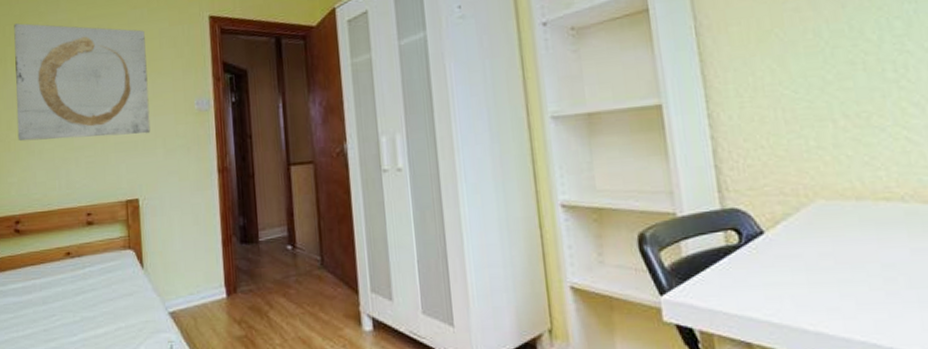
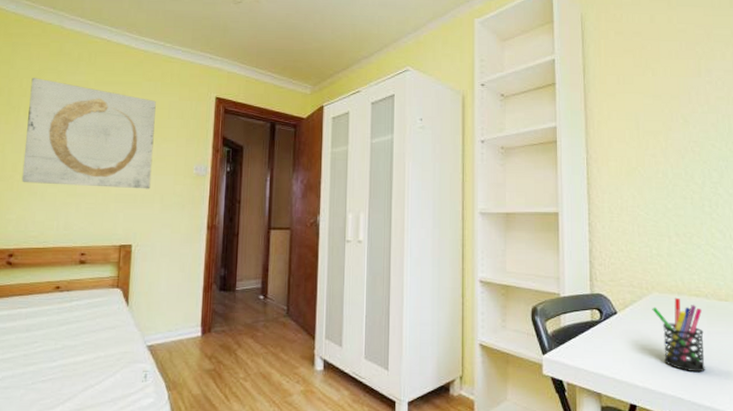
pen holder: none [817,204,912,308] -> present [652,297,705,373]

